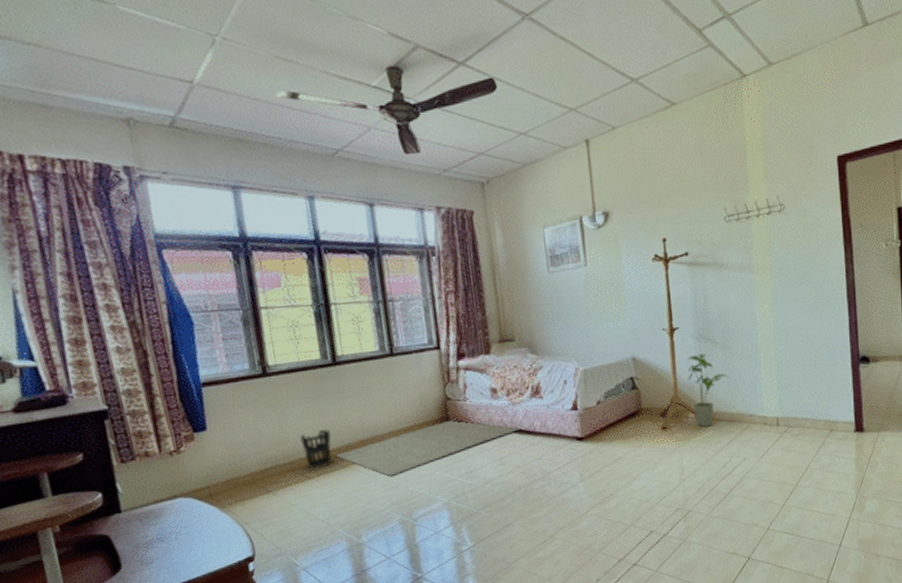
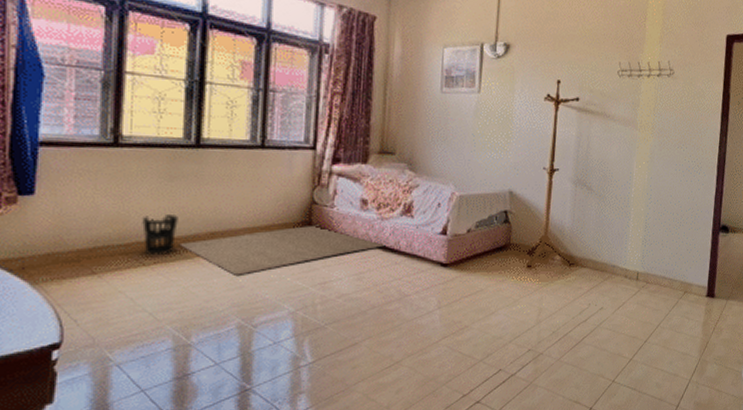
house plant: present [688,353,728,427] -> none [560,198,598,272]

